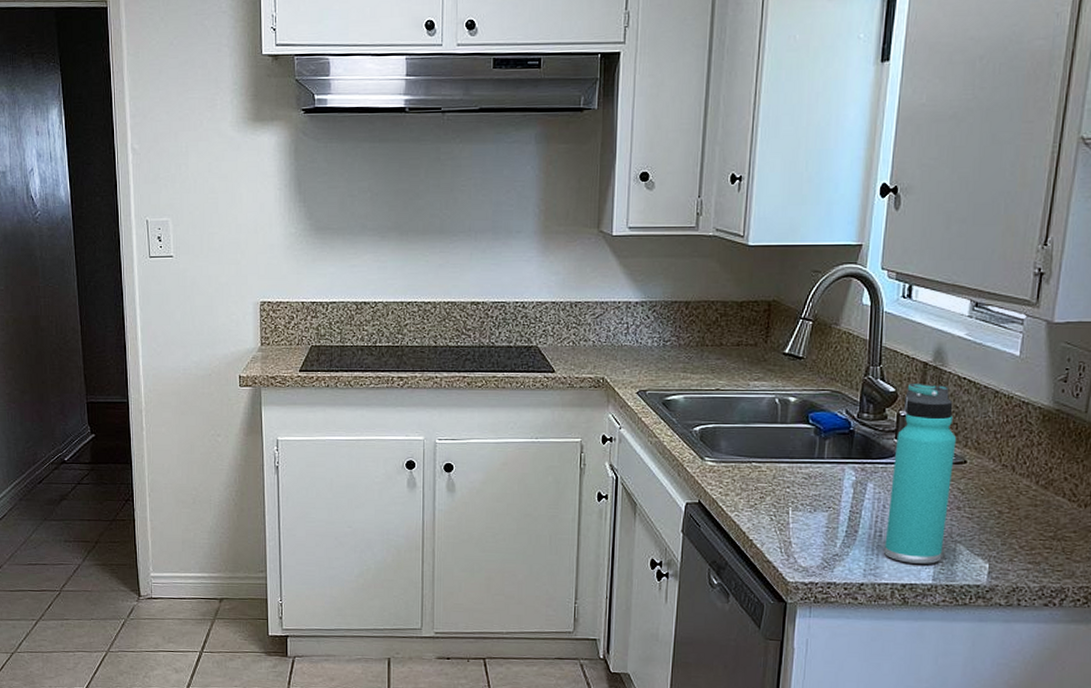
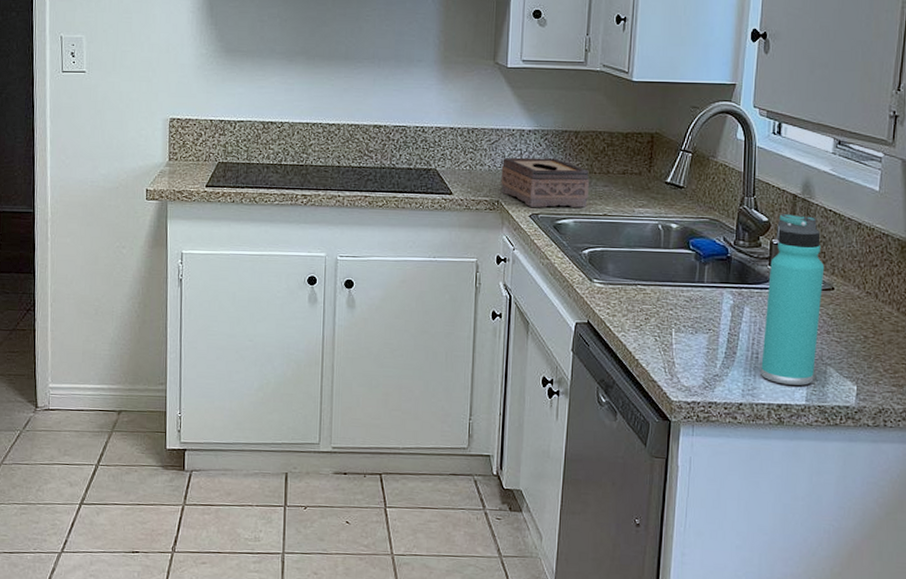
tissue box: none [606,331,701,383] -> present [500,157,589,208]

